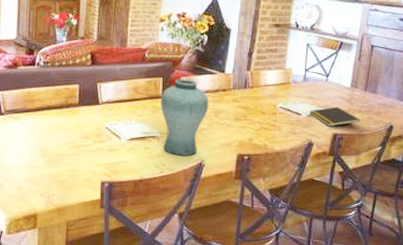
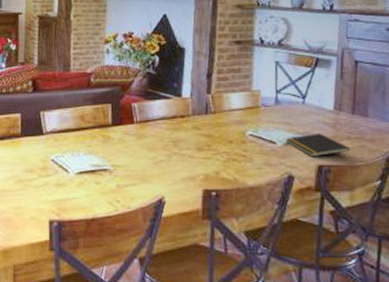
vase: present [160,79,209,156] -> none [110,105,166,192]

